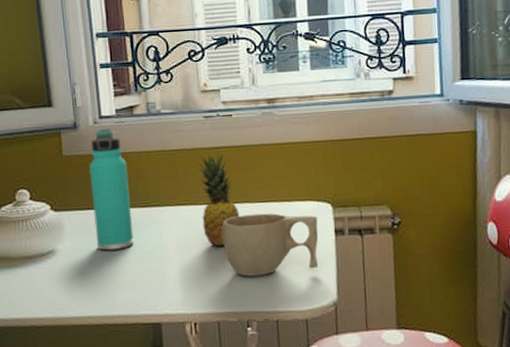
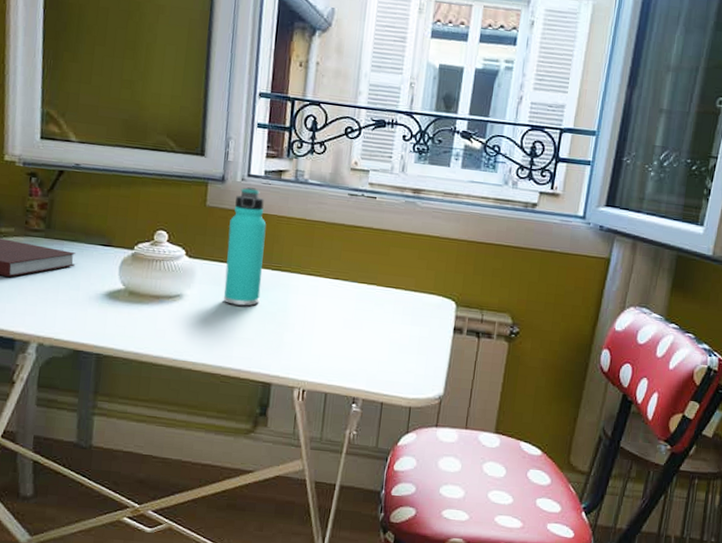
fruit: present [198,152,240,247] -> none [328,230,366,322]
cup: present [222,213,319,276] -> none [344,296,439,361]

